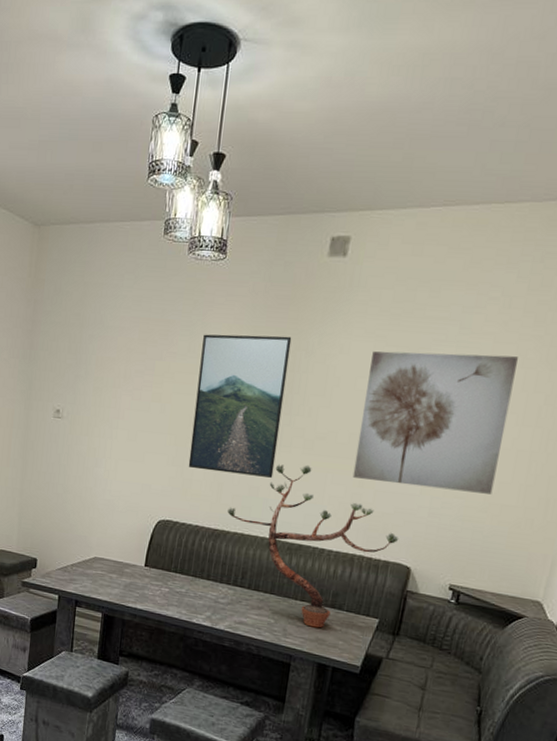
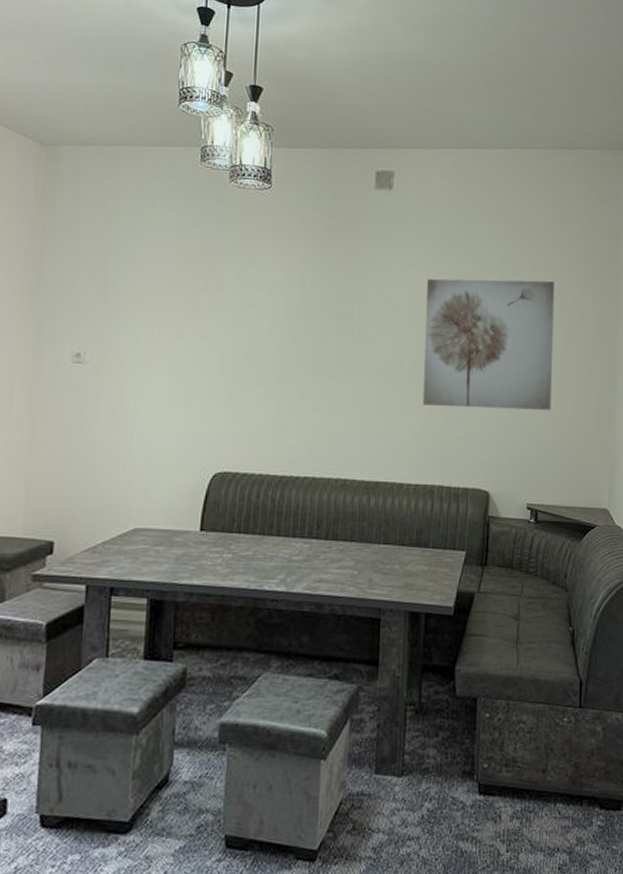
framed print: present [188,334,292,478] -> none [245,264,347,413]
potted plant: present [227,464,399,628] -> none [295,395,475,572]

